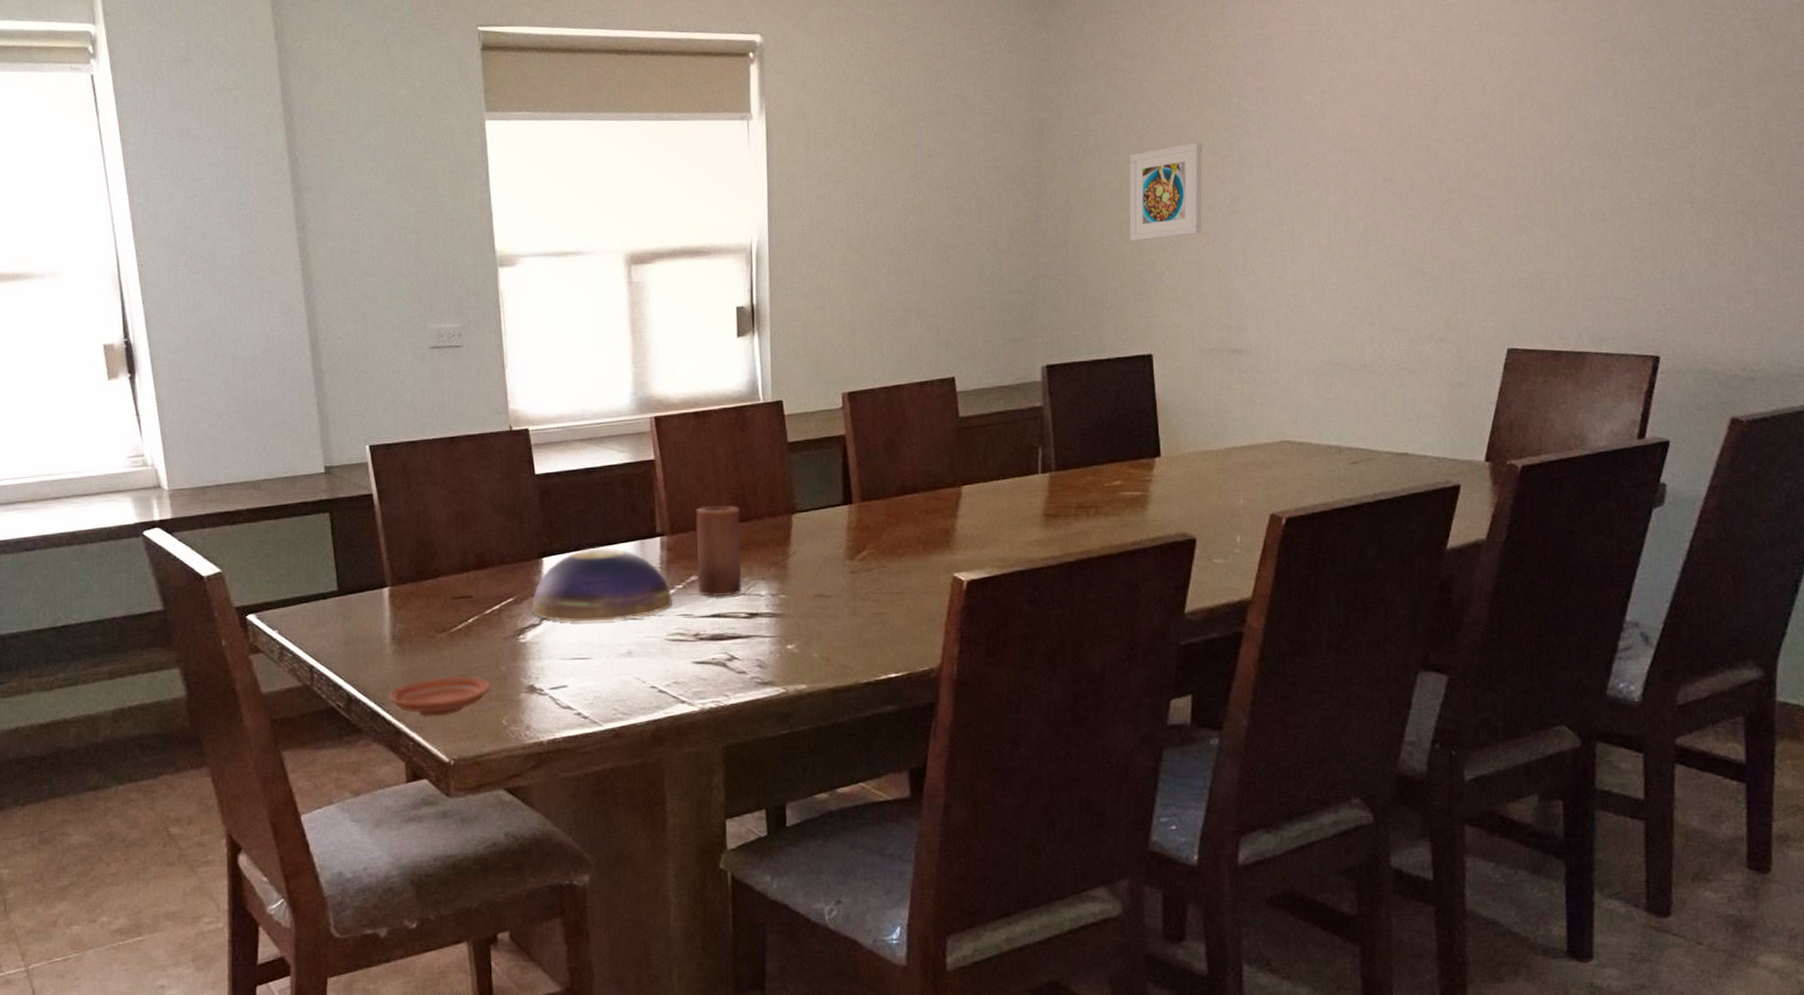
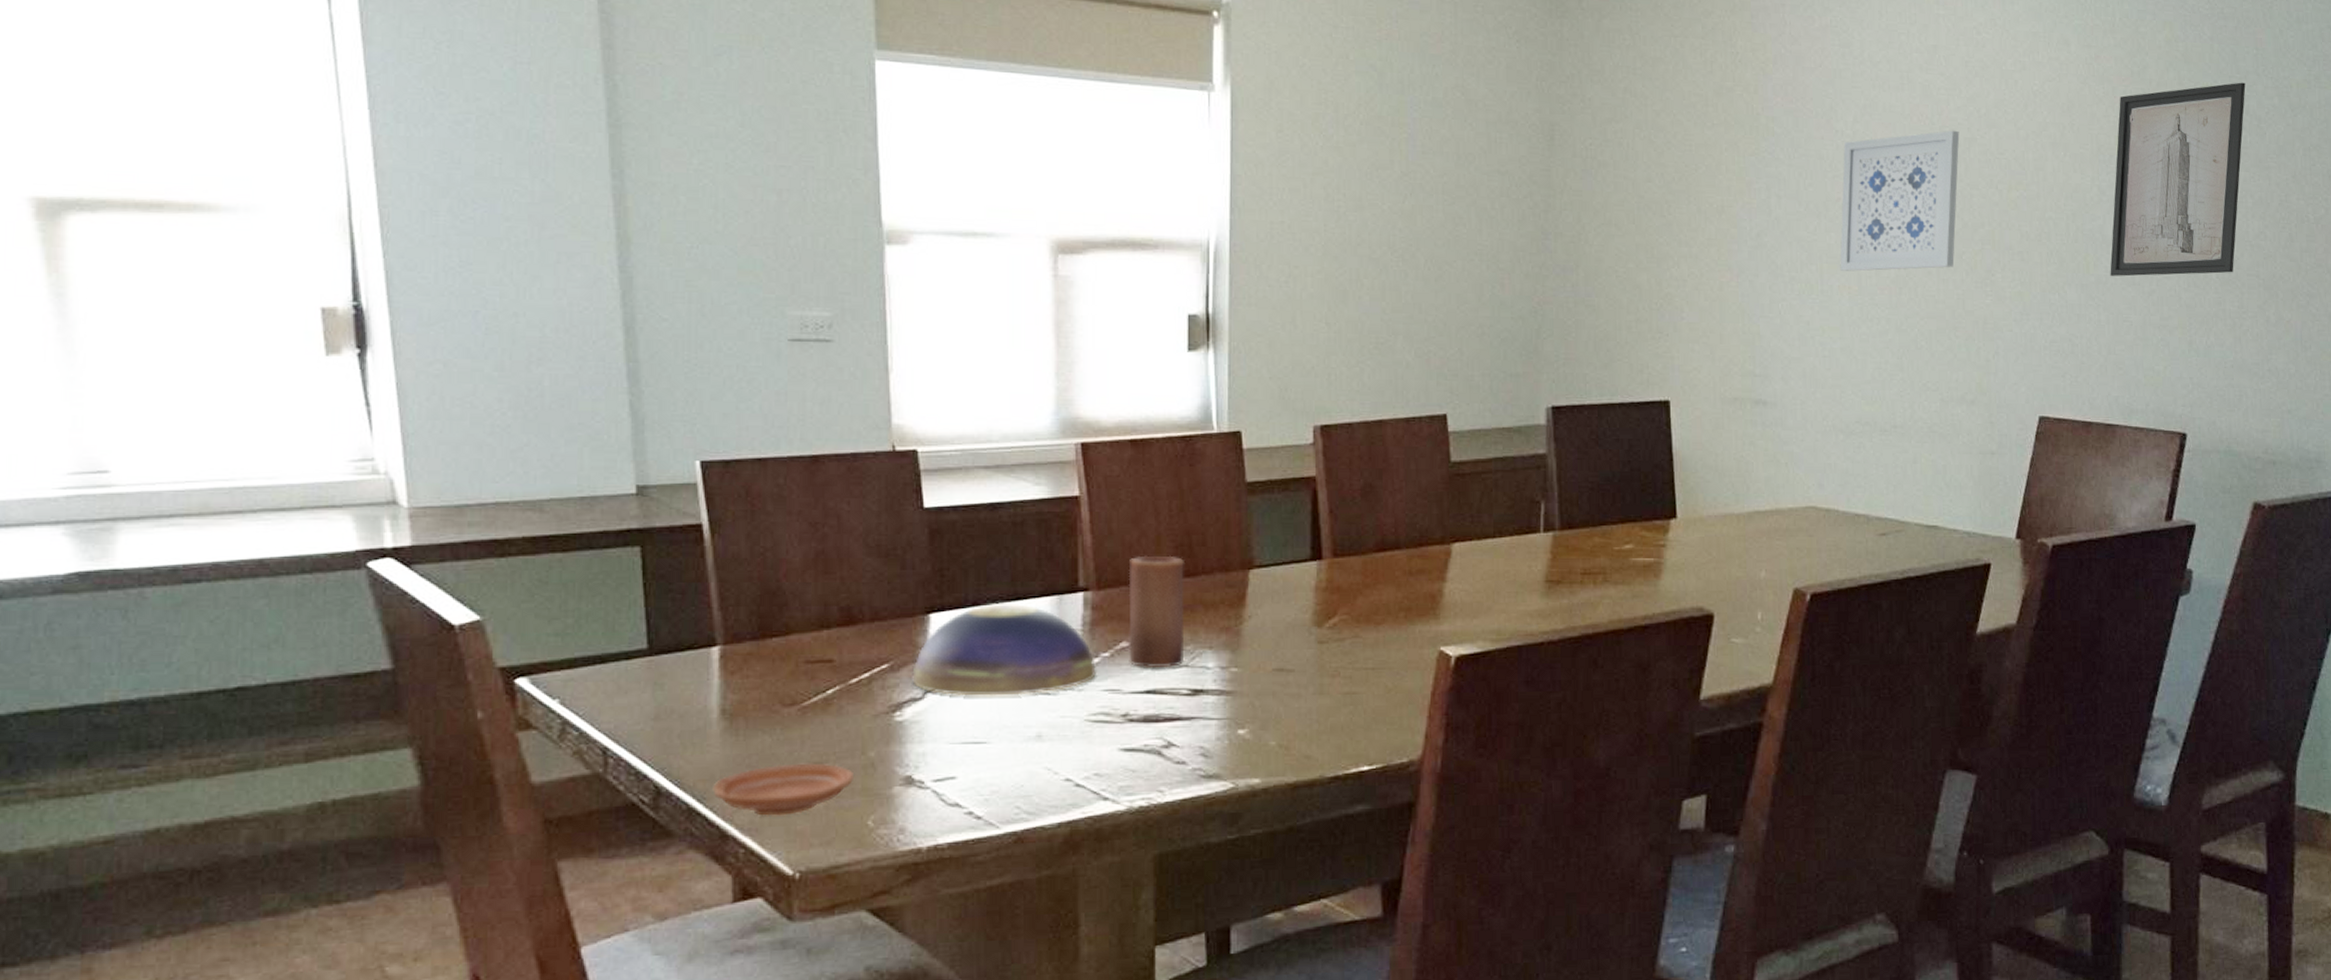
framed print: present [1129,142,1203,241] -> none [1647,164,1728,271]
wall art: none [1310,91,1426,229] -> present [1840,130,1960,271]
wall art: none [1579,18,1722,214] -> present [2110,82,2246,277]

